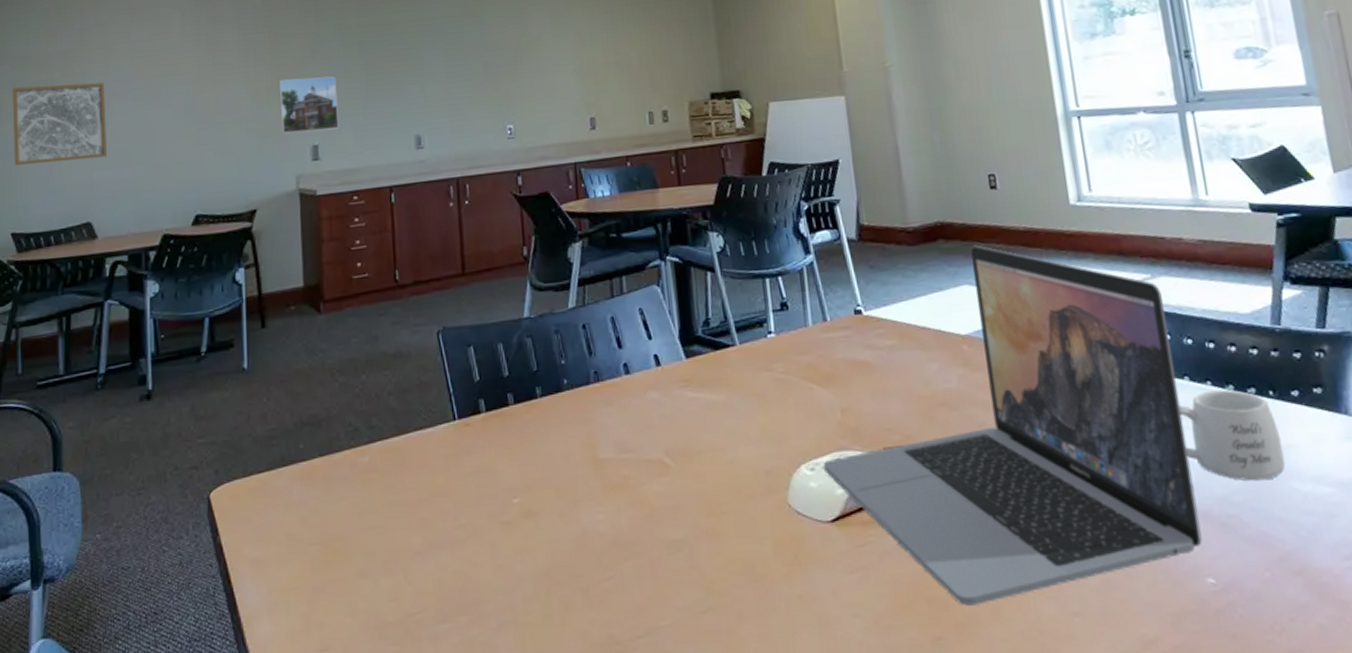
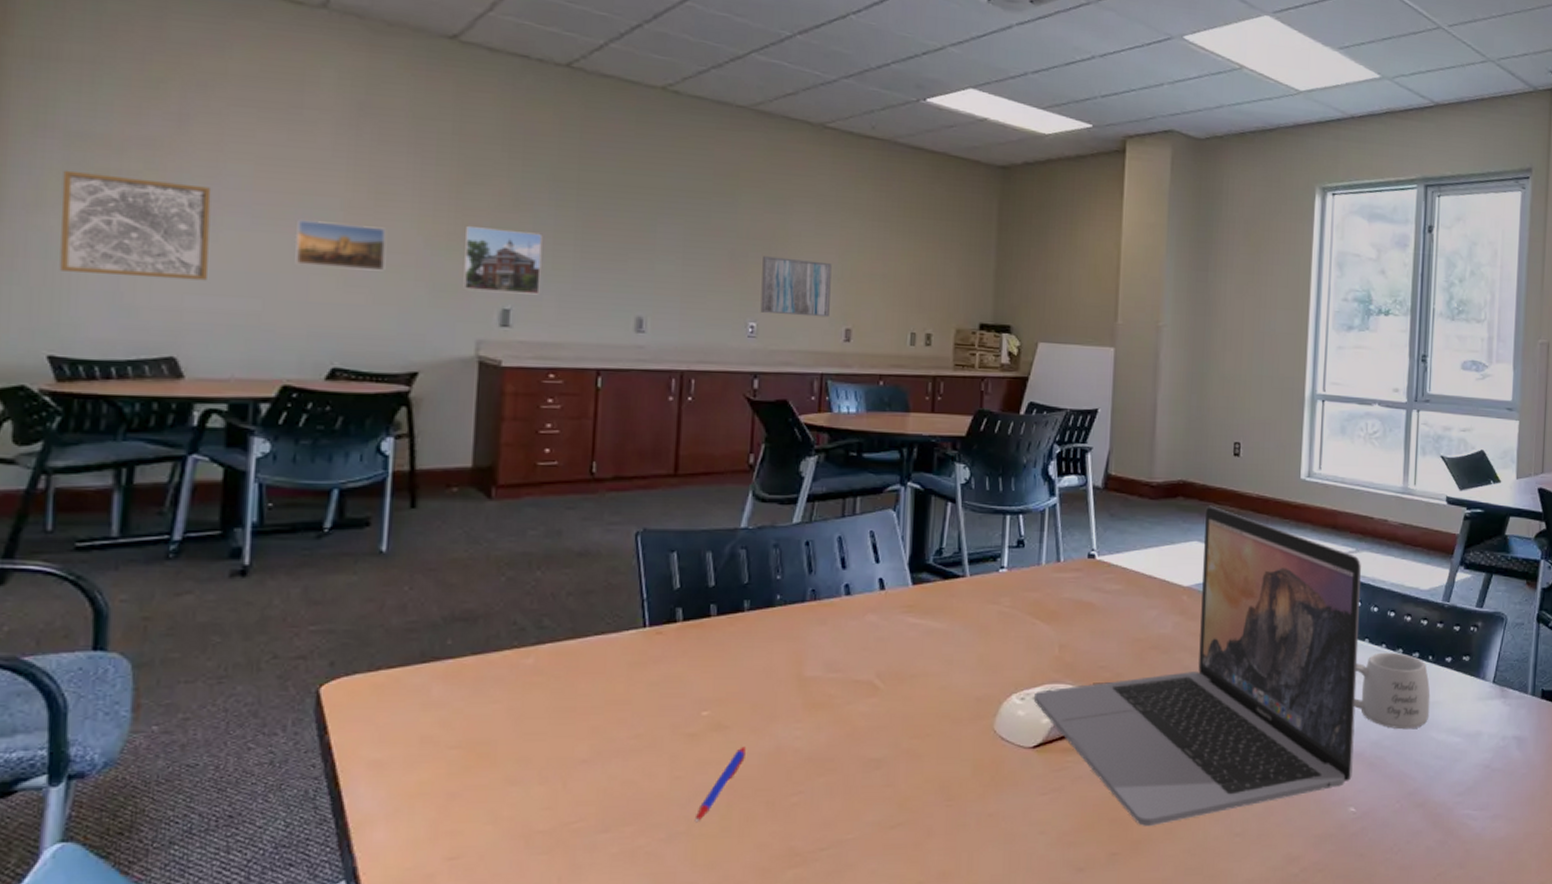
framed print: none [162,92,226,135] -> present [294,219,386,271]
wall art: none [511,59,574,115] -> present [760,256,832,318]
pen: none [519,532,557,611] -> present [694,746,746,823]

